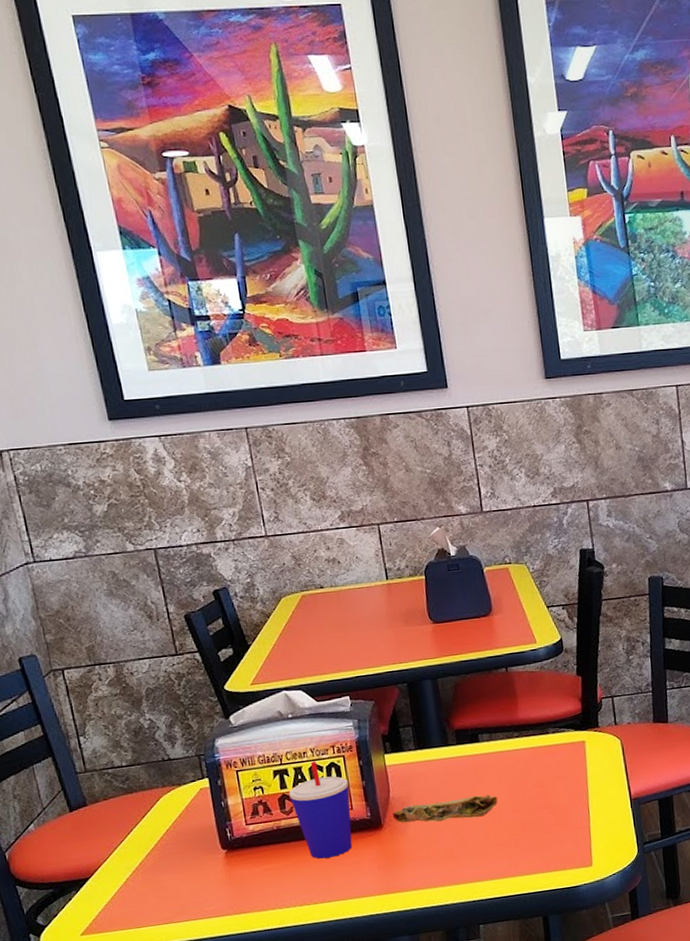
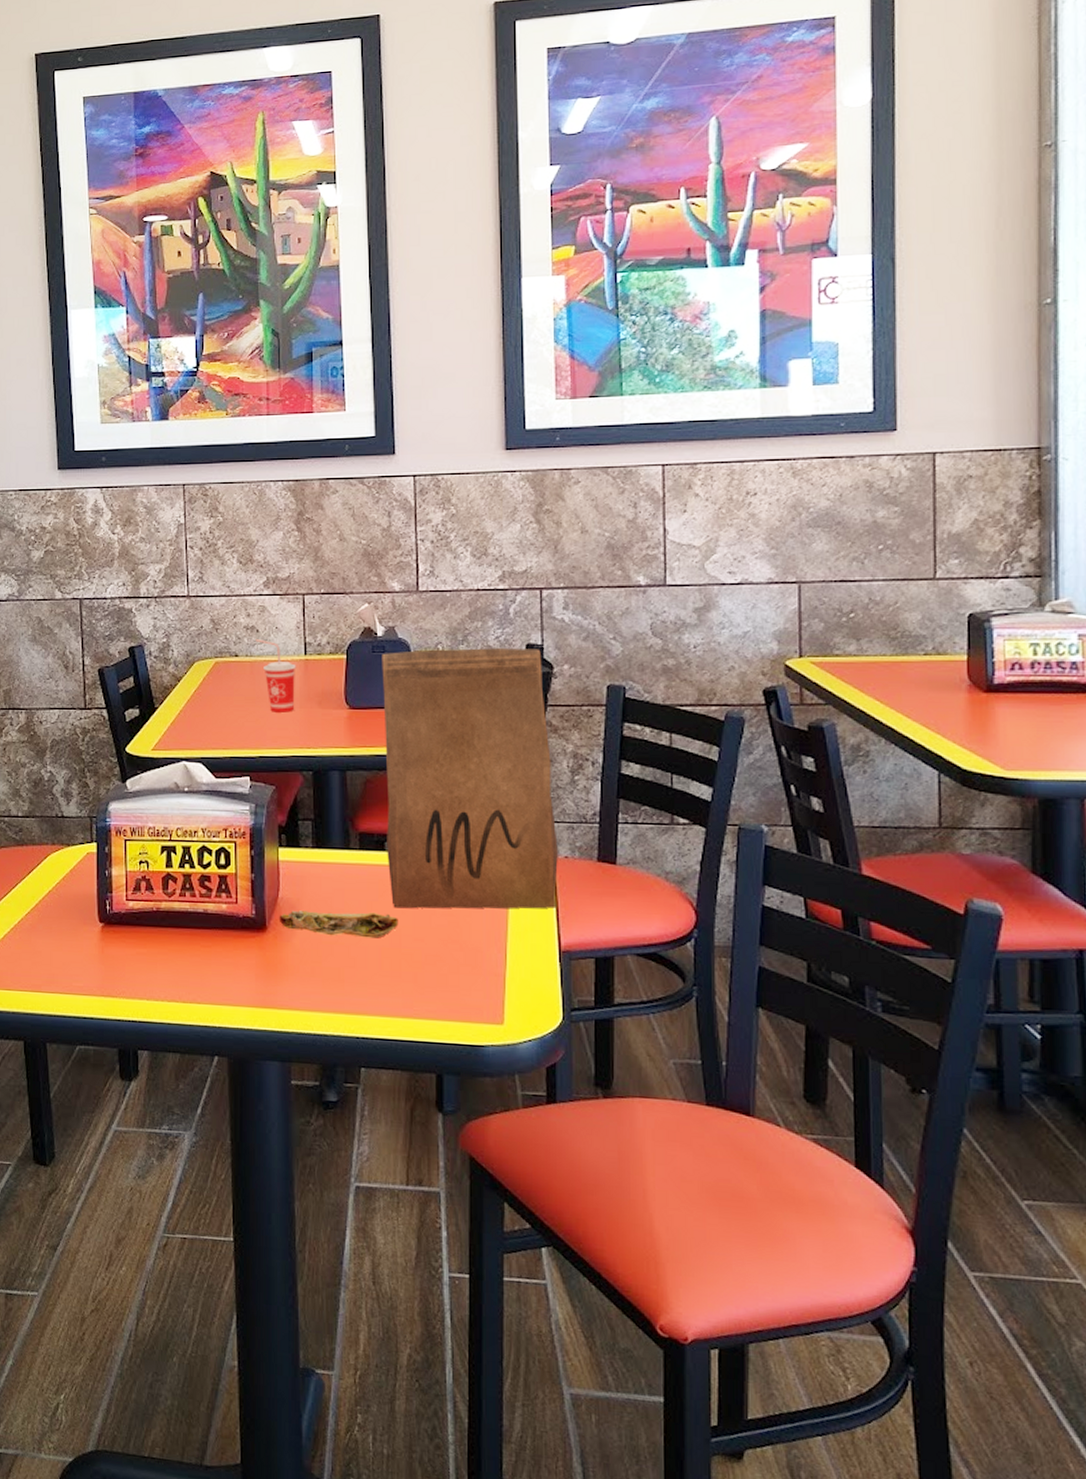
beverage cup: present [289,761,353,859] -> none [174,842,236,954]
beverage cup: none [338,569,383,635] -> present [255,638,296,712]
paper bag: none [457,553,624,789] -> present [382,648,558,909]

